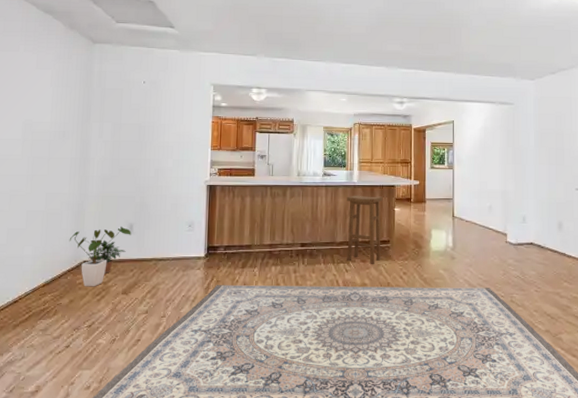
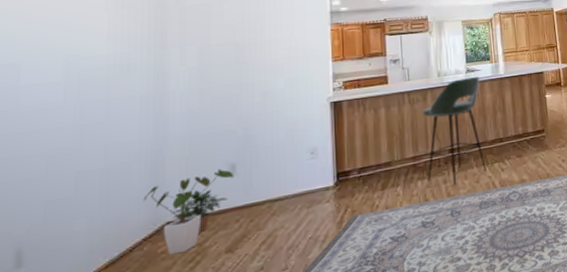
bar stool: none [280,181,335,277] -> present [422,77,487,186]
bar stool: present [347,195,383,264] -> none [494,85,537,160]

